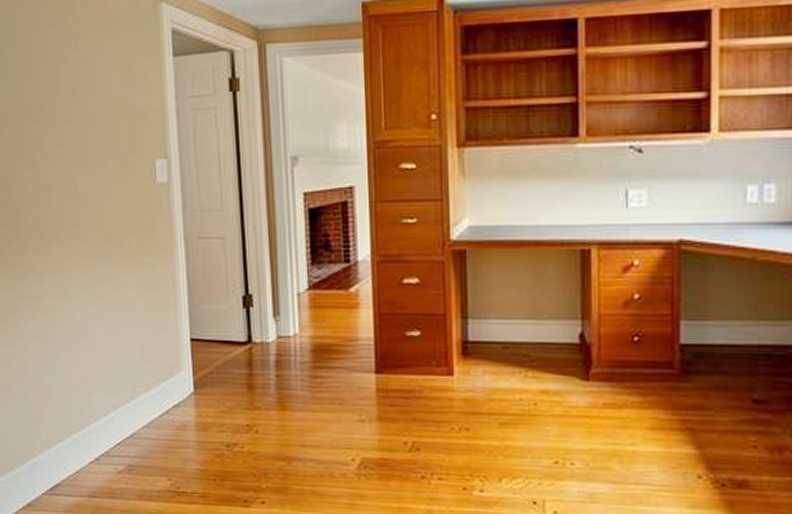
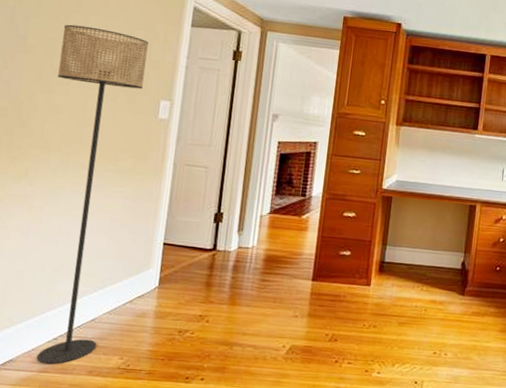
floor lamp: none [34,79,141,489] -> present [36,24,149,365]

